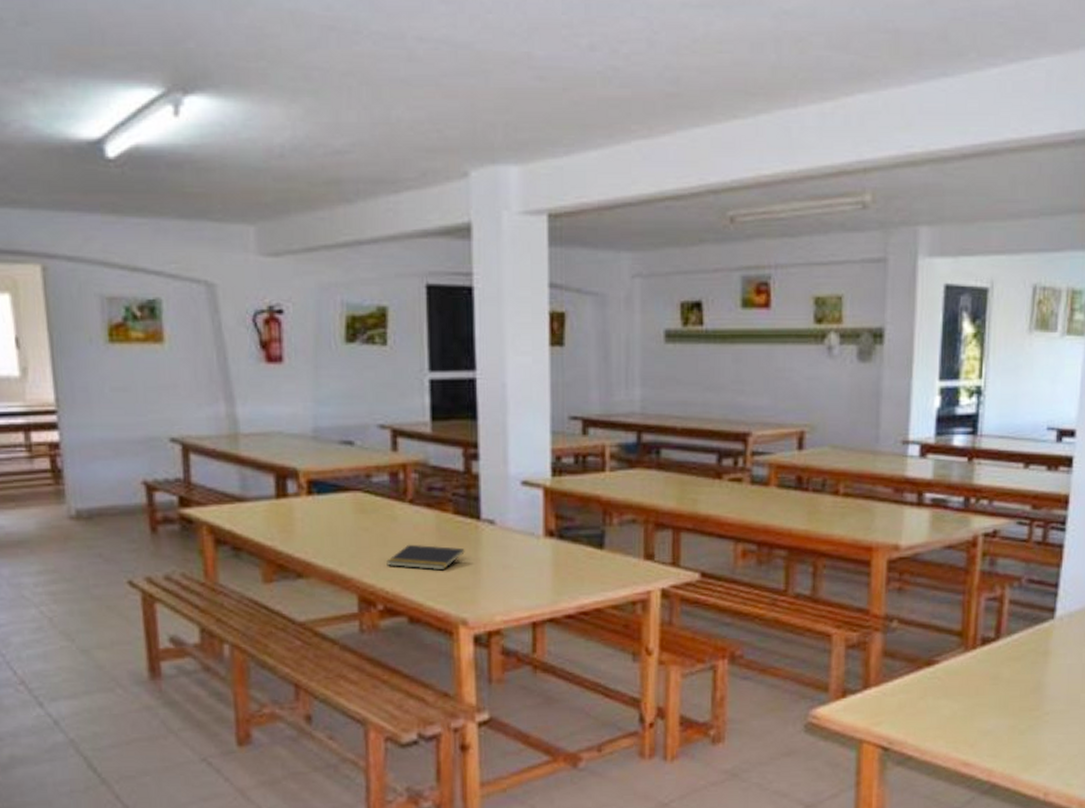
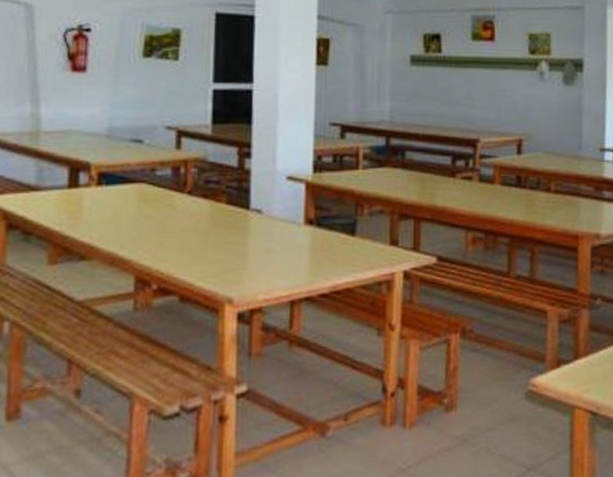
notepad: present [386,544,465,571] -> none [163,230,234,254]

